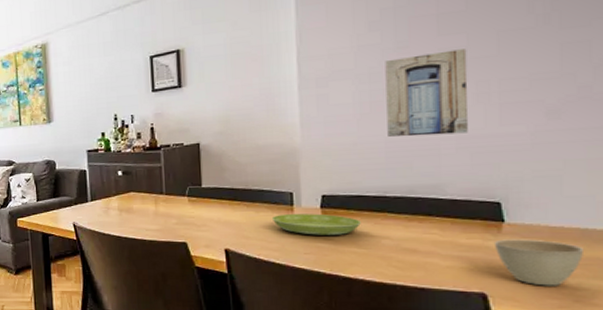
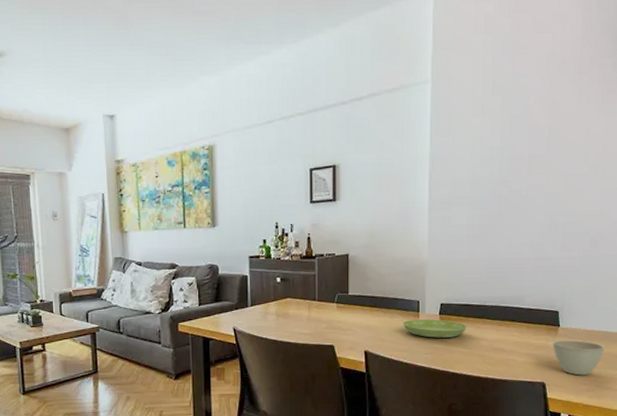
wall art: present [385,49,469,137] -> none [490,187,546,256]

